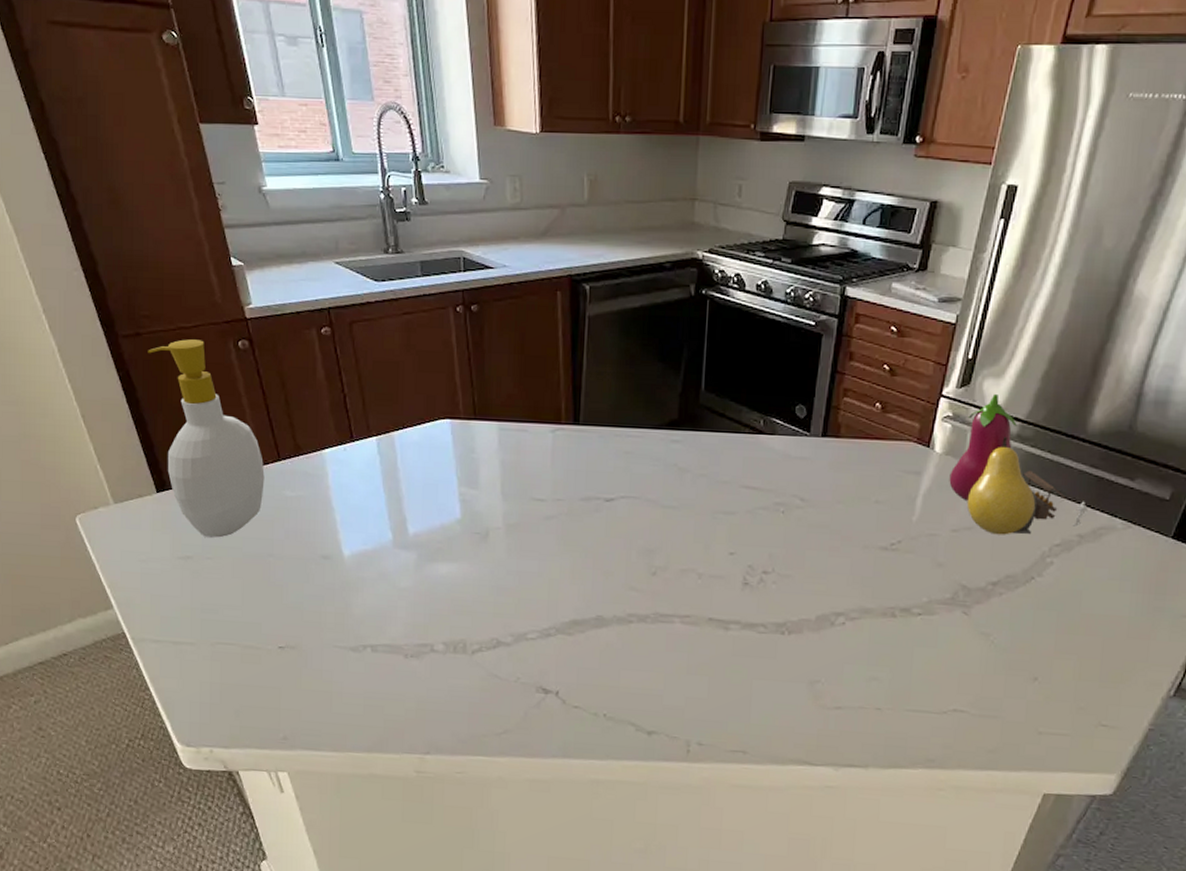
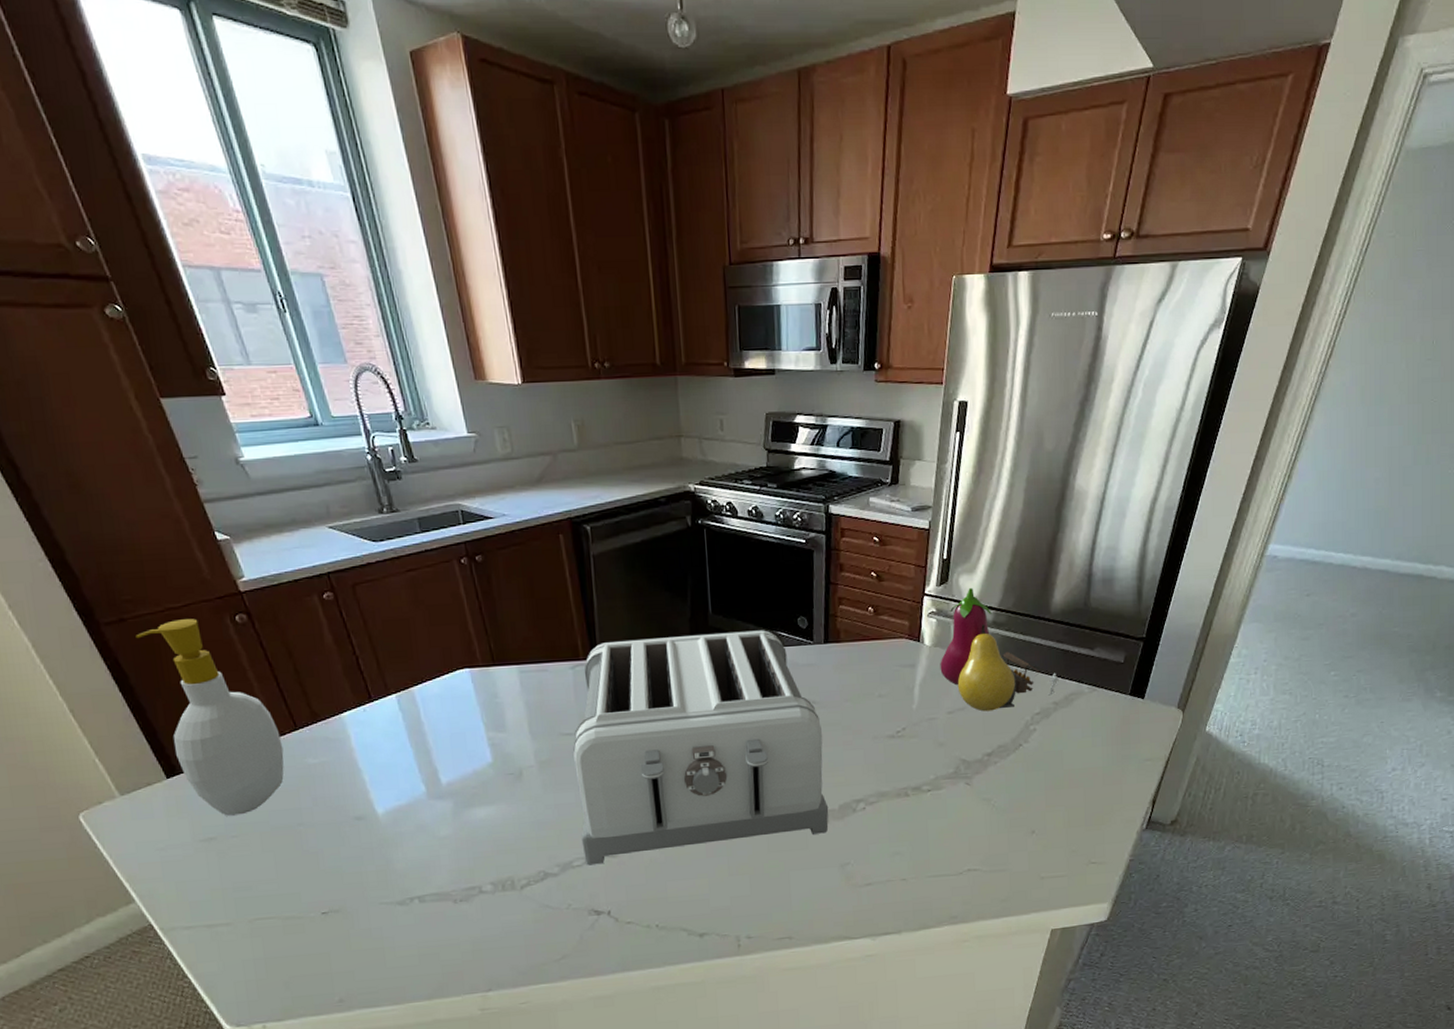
toaster: none [539,409,807,644] -> present [573,630,829,866]

